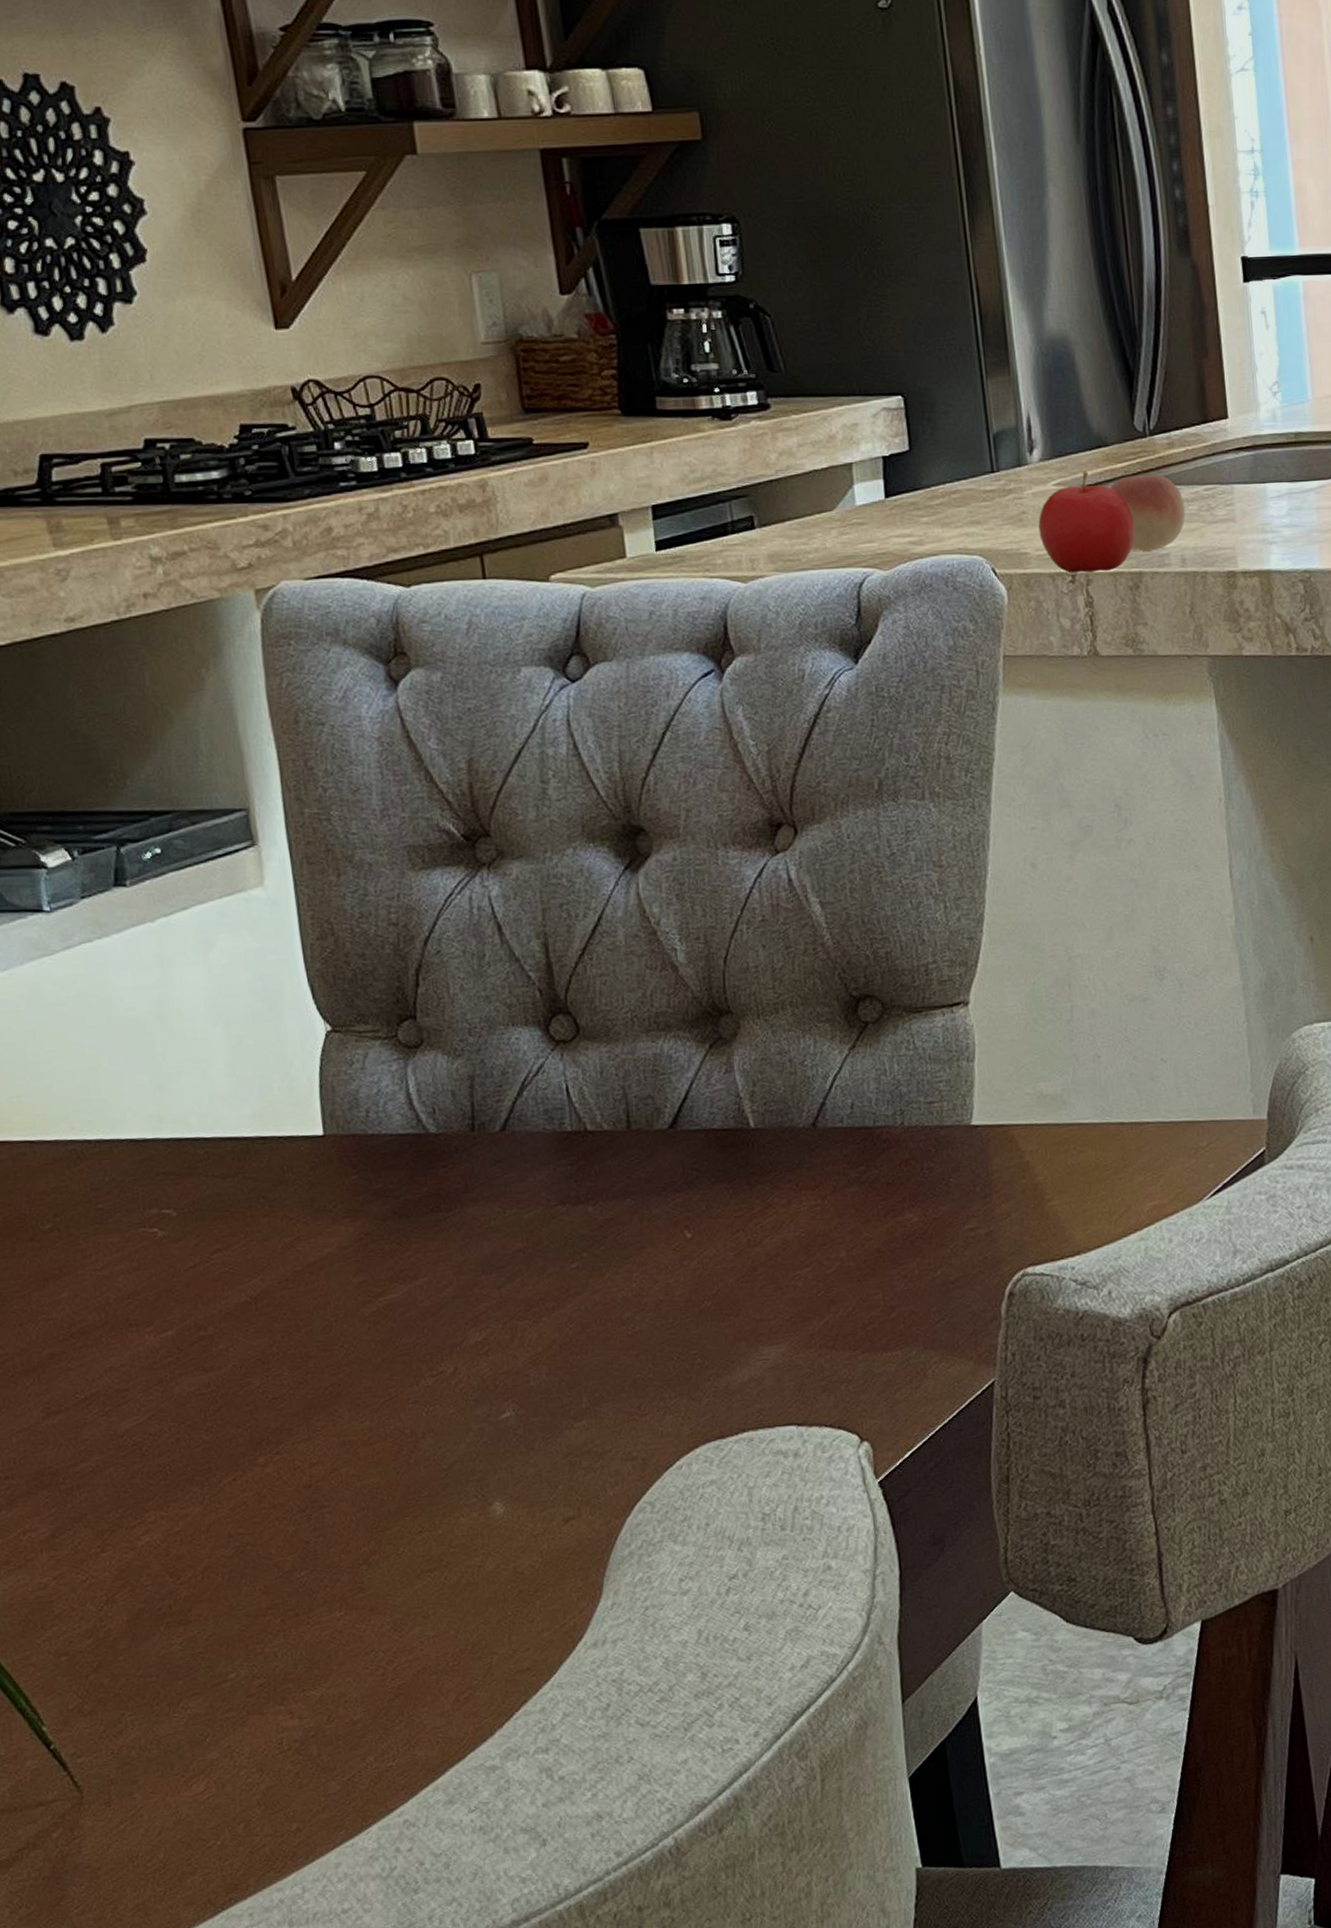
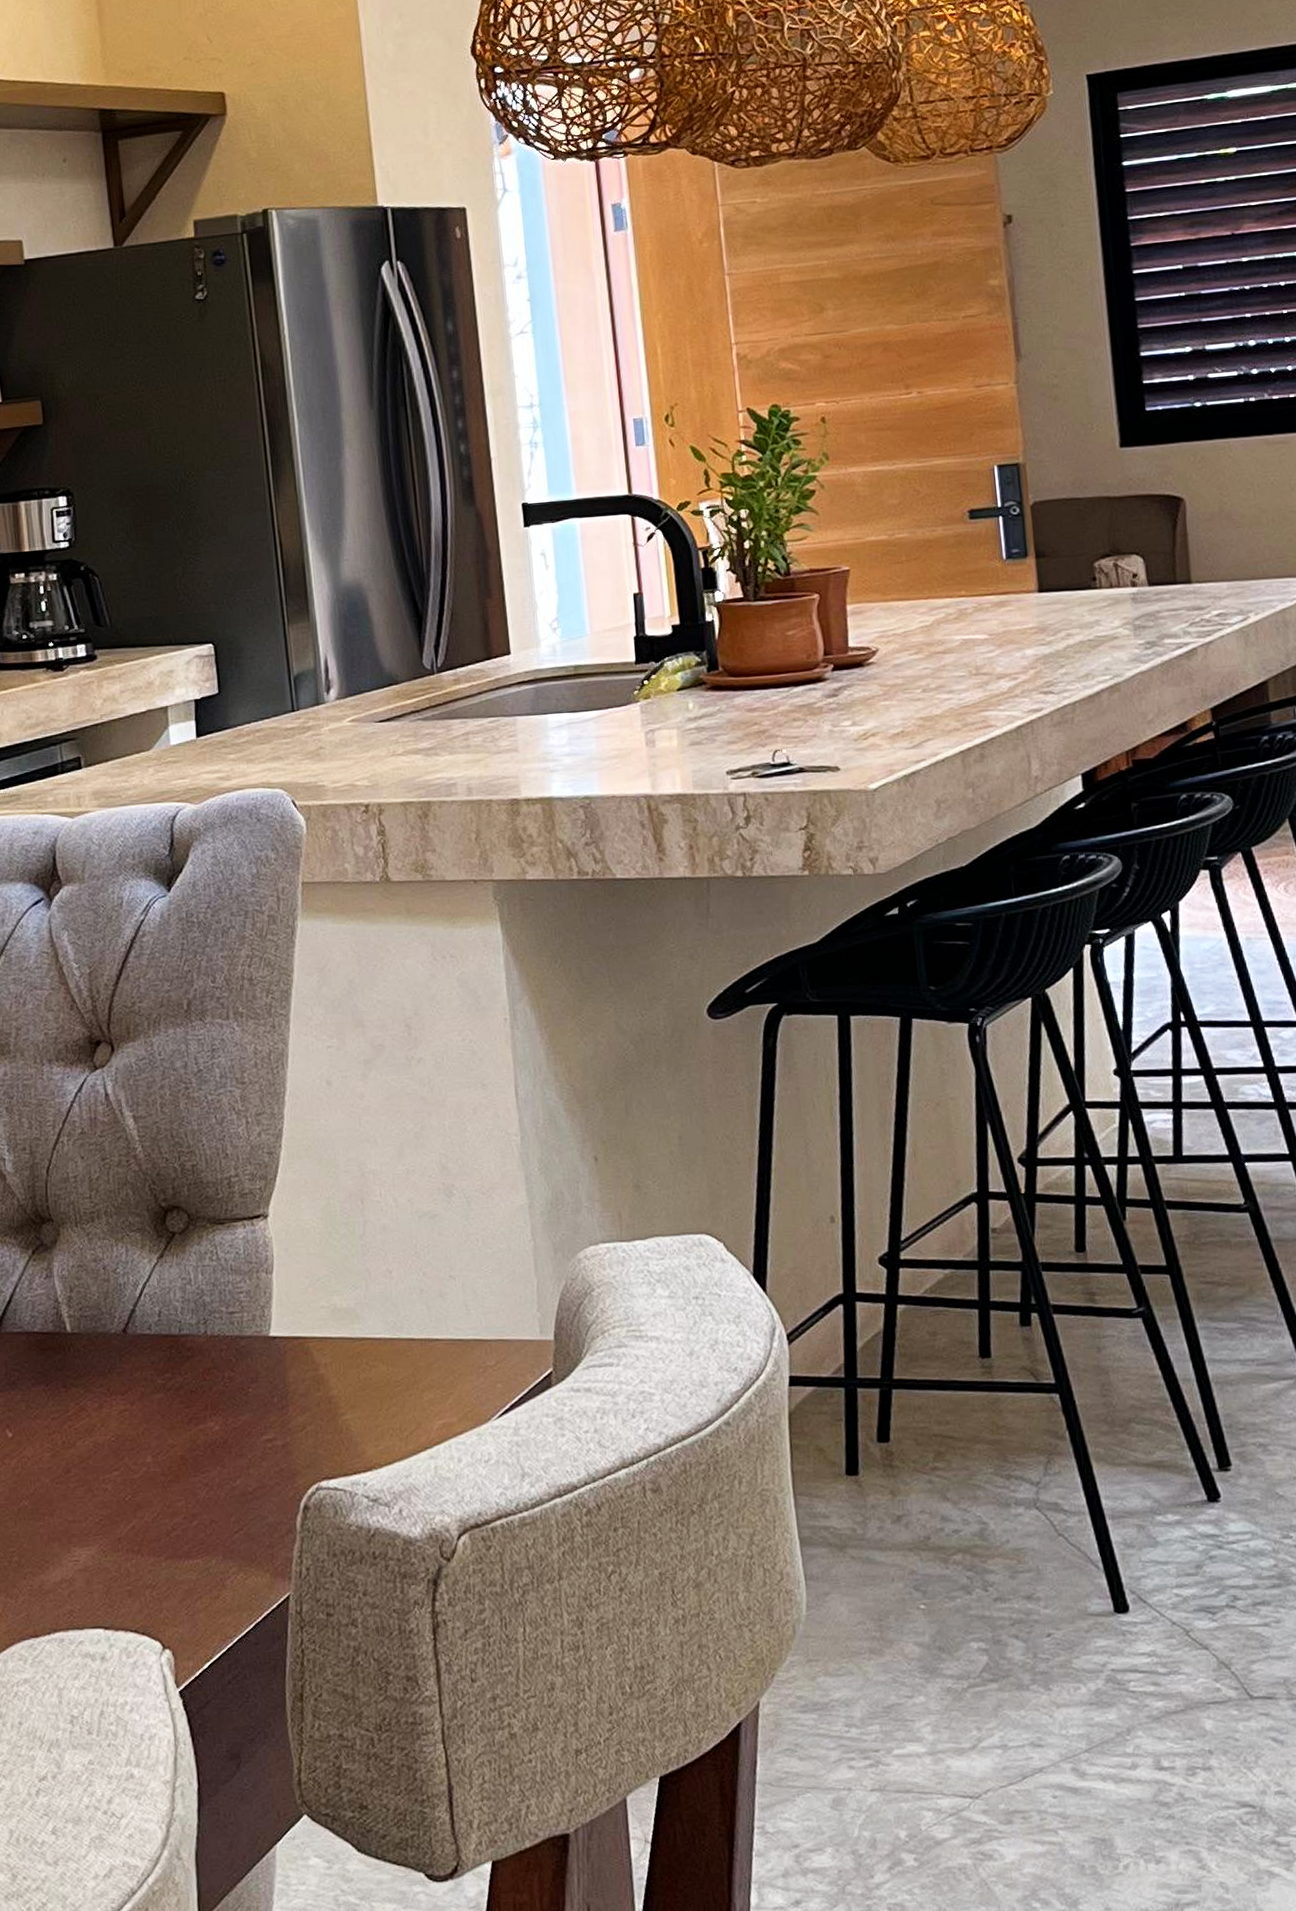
fruit: present [1038,470,1136,573] -> none [334,707,425,804]
fruit: present [1110,475,1186,552] -> none [401,709,471,782]

